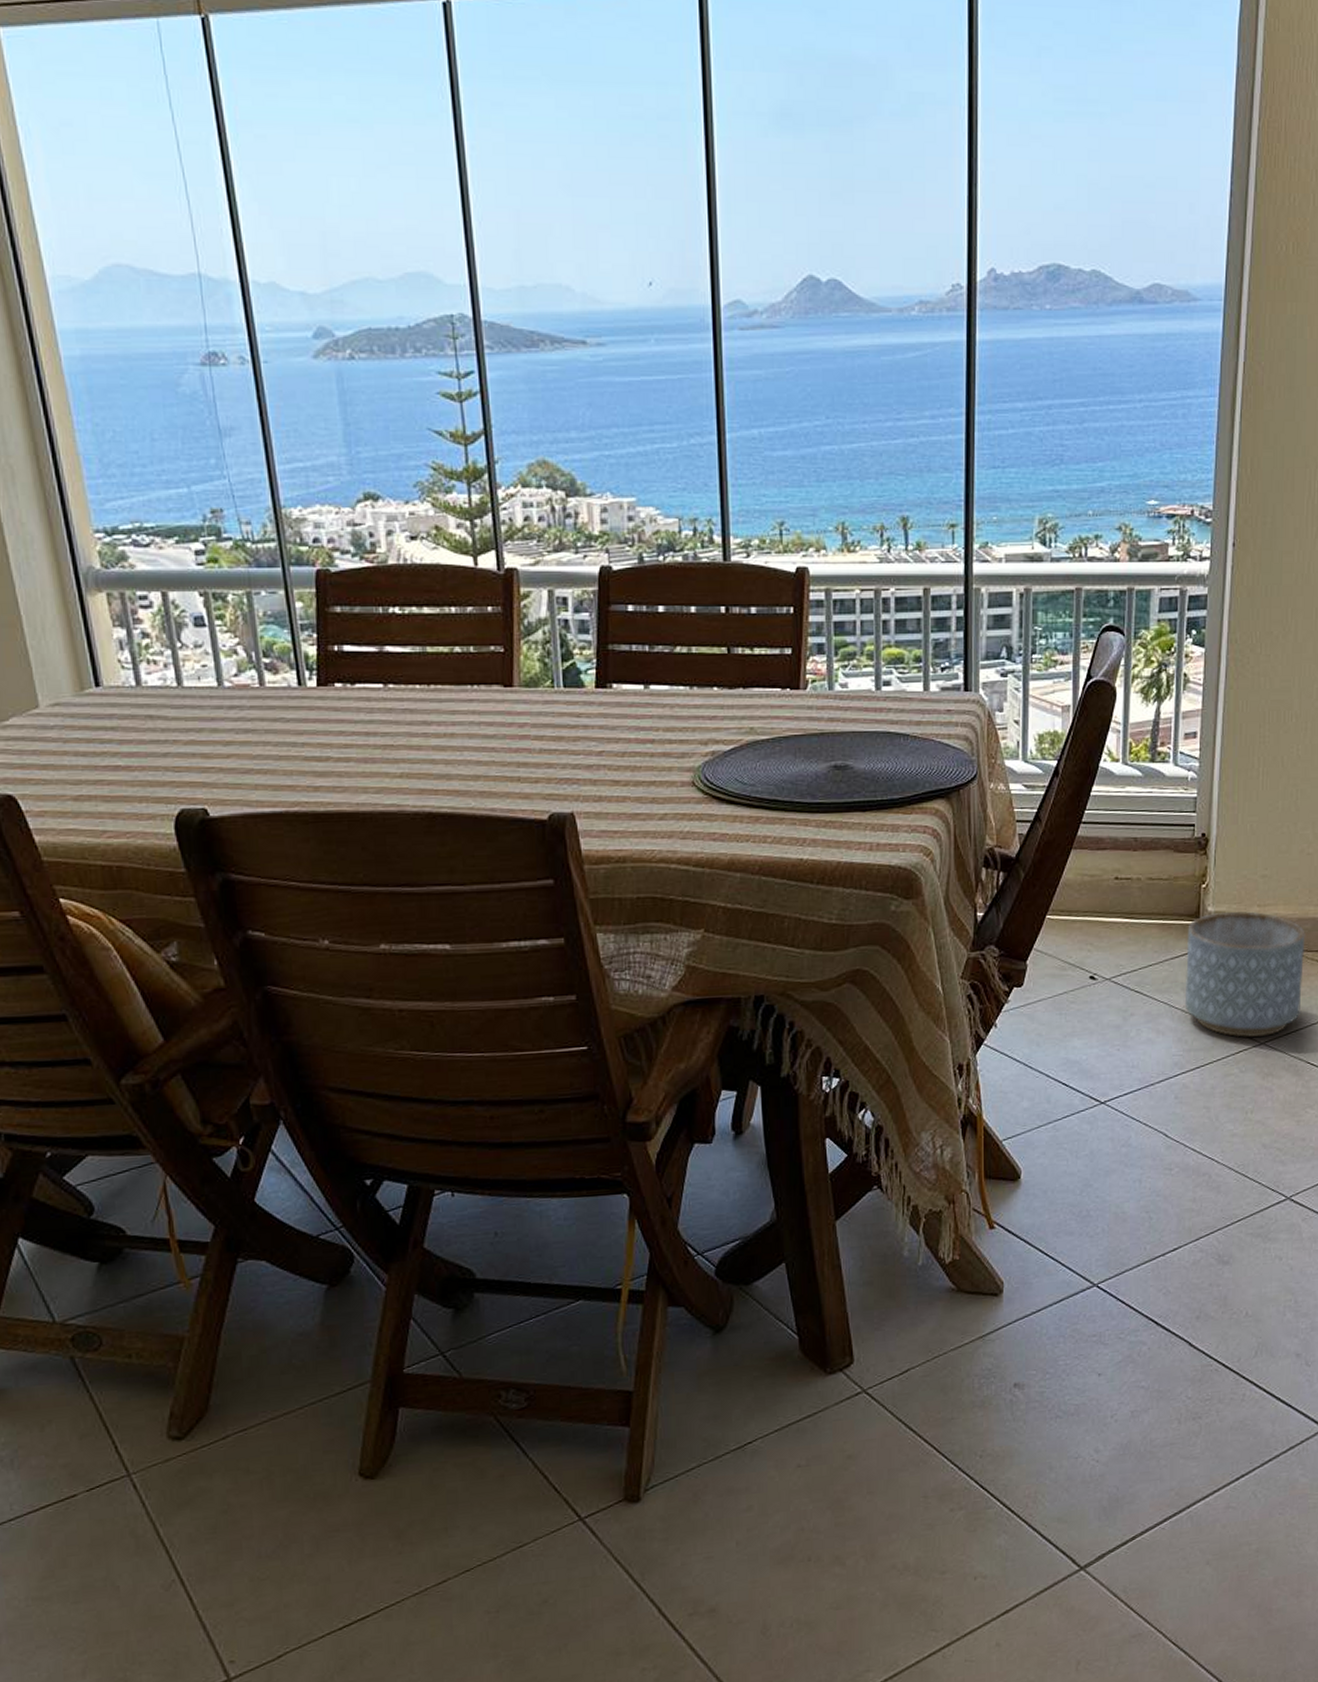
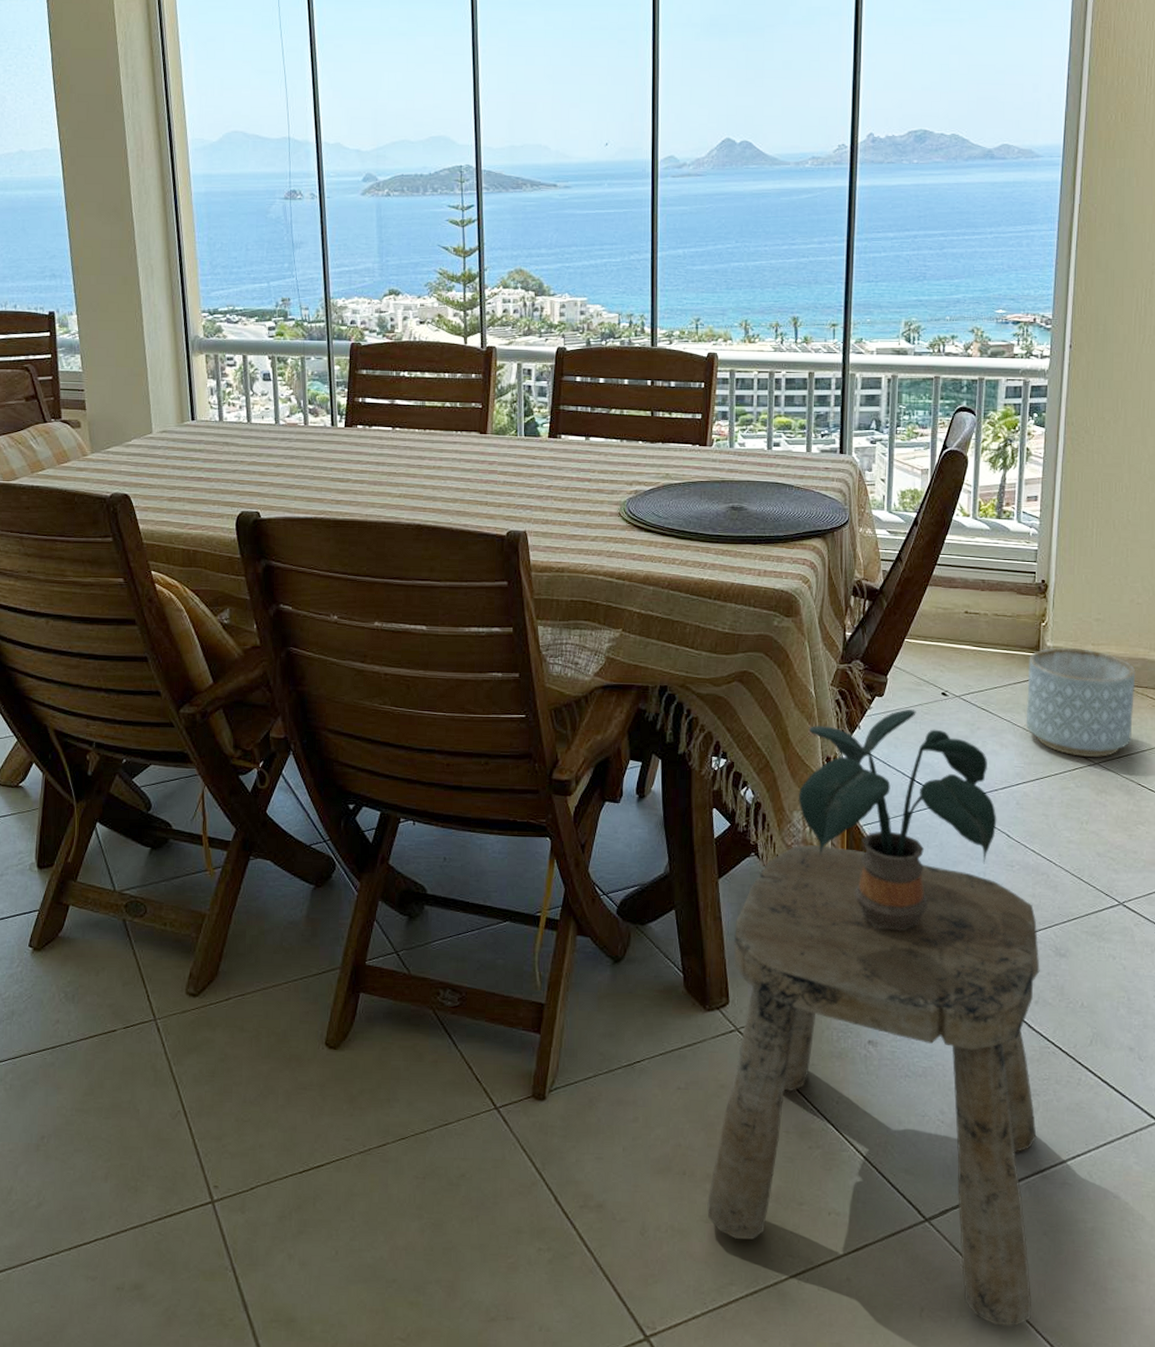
stool: none [837,1169,1202,1667] -> present [707,845,1040,1327]
potted plant: none [926,999,1154,1258] -> present [798,709,997,930]

